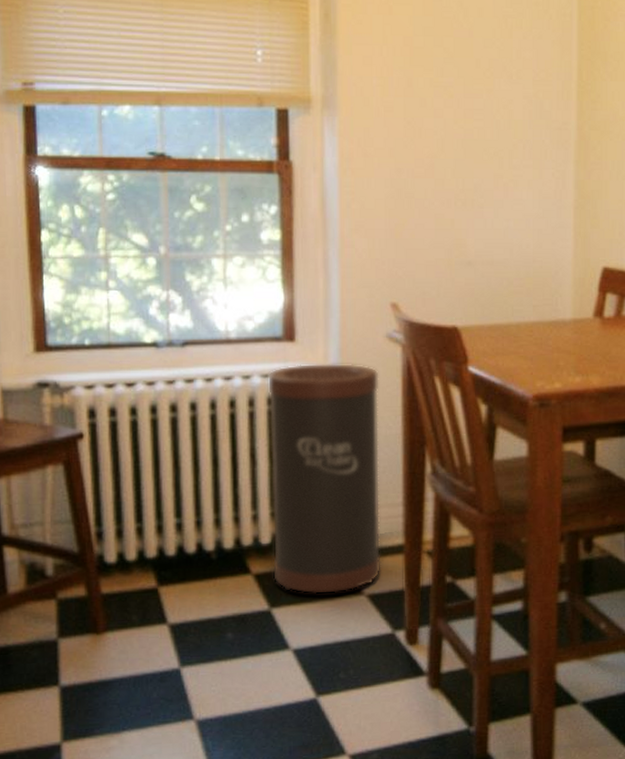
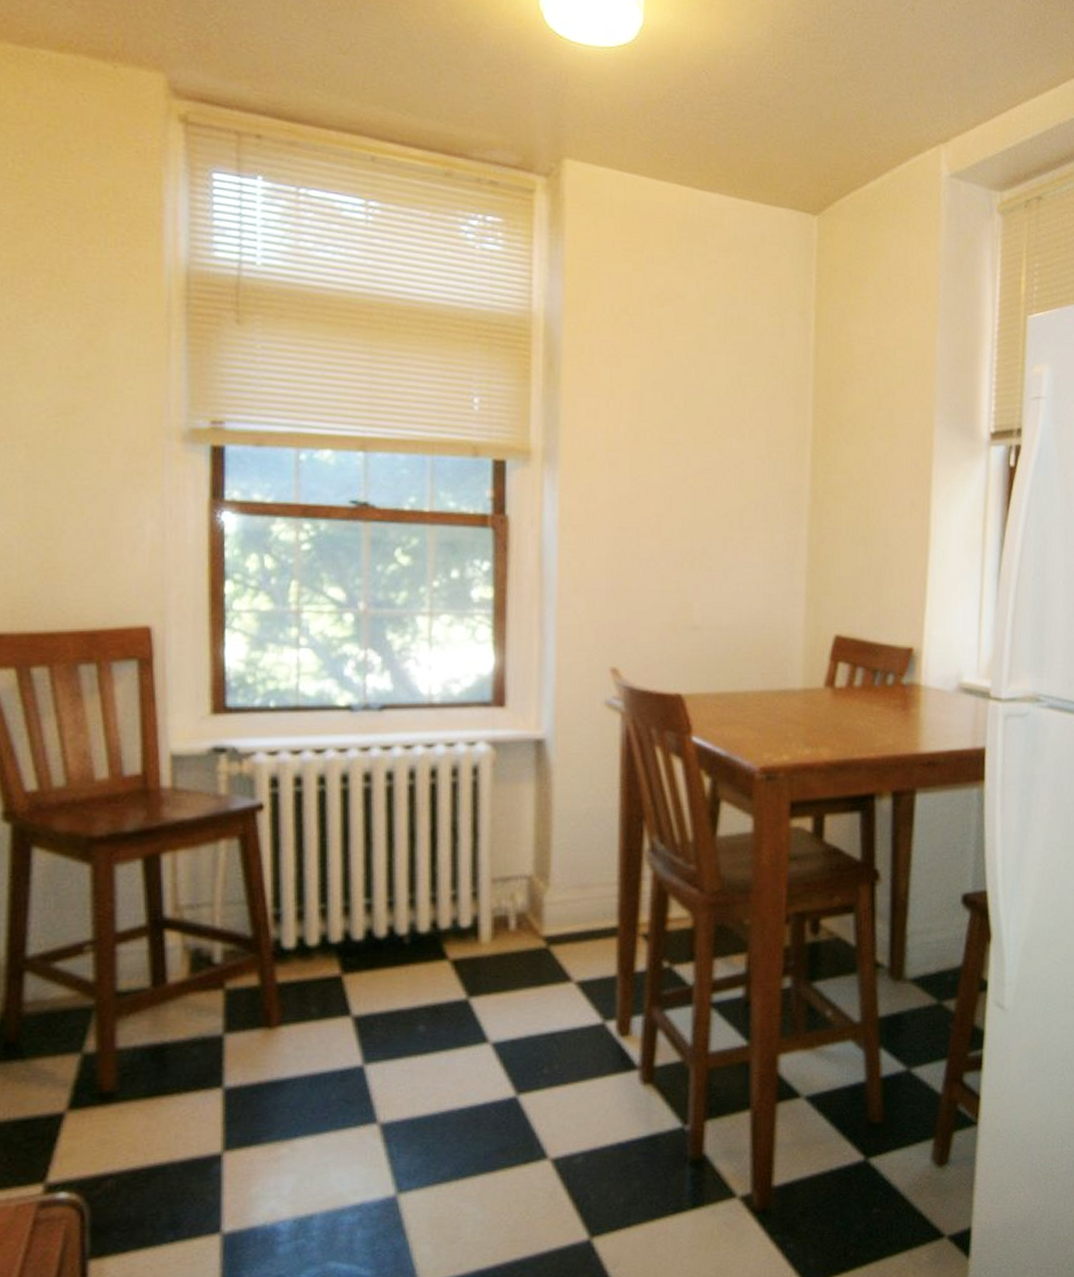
trash can: present [267,363,381,595] -> none [471,731,596,982]

